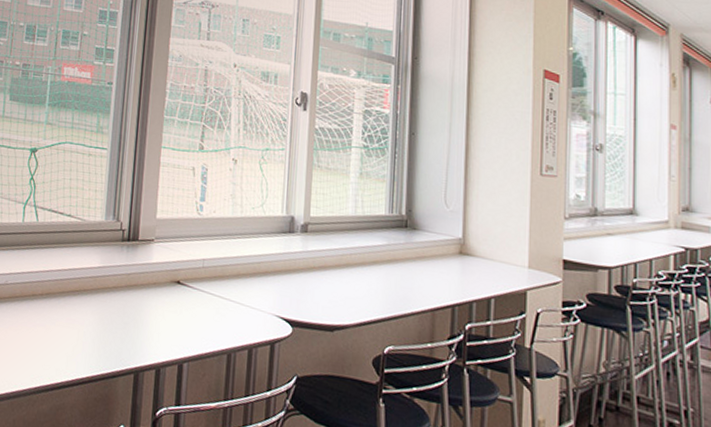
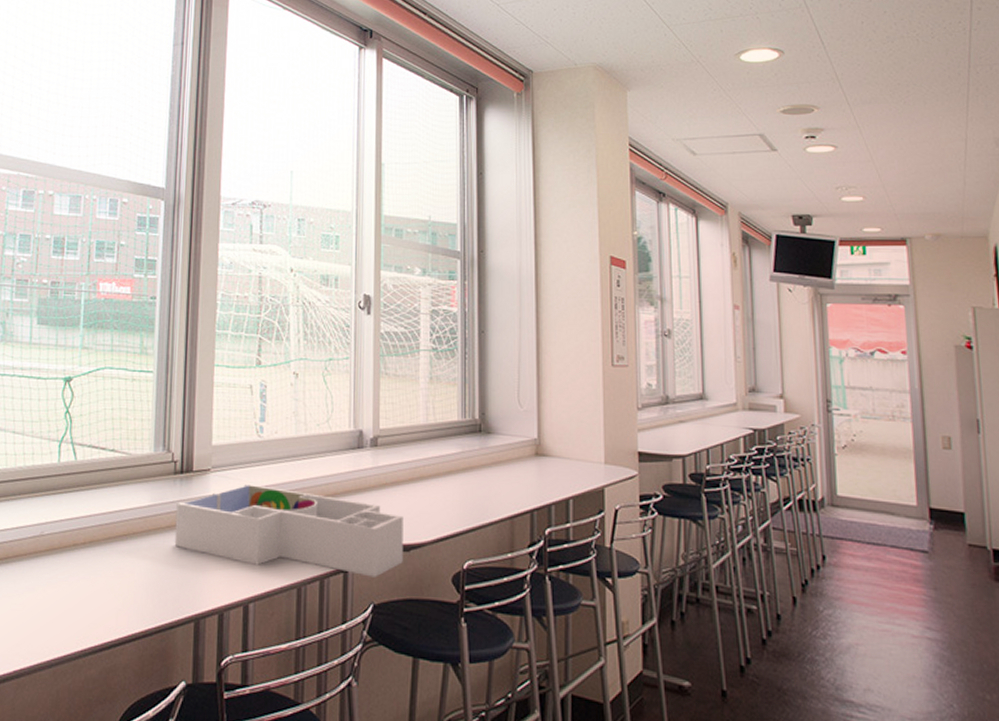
desk organizer: none [119,255,329,352] -> present [174,483,403,577]

